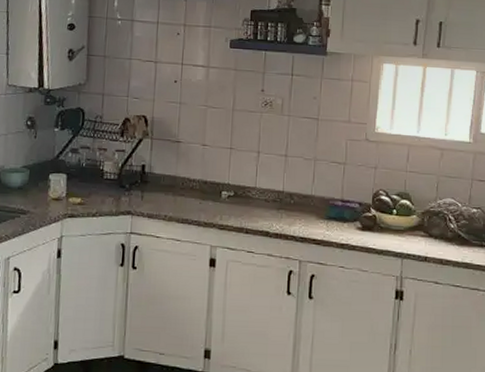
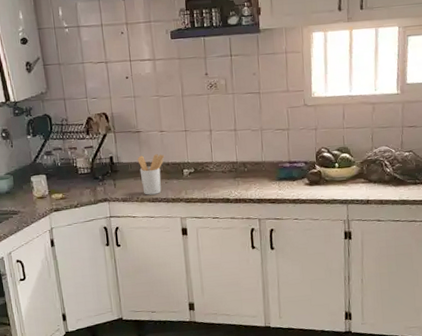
utensil holder: none [172,169,204,215] -> present [137,154,165,195]

